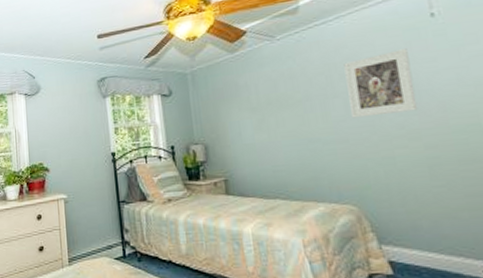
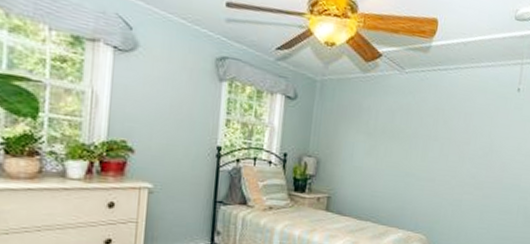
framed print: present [344,49,418,118] -> none [442,111,495,166]

